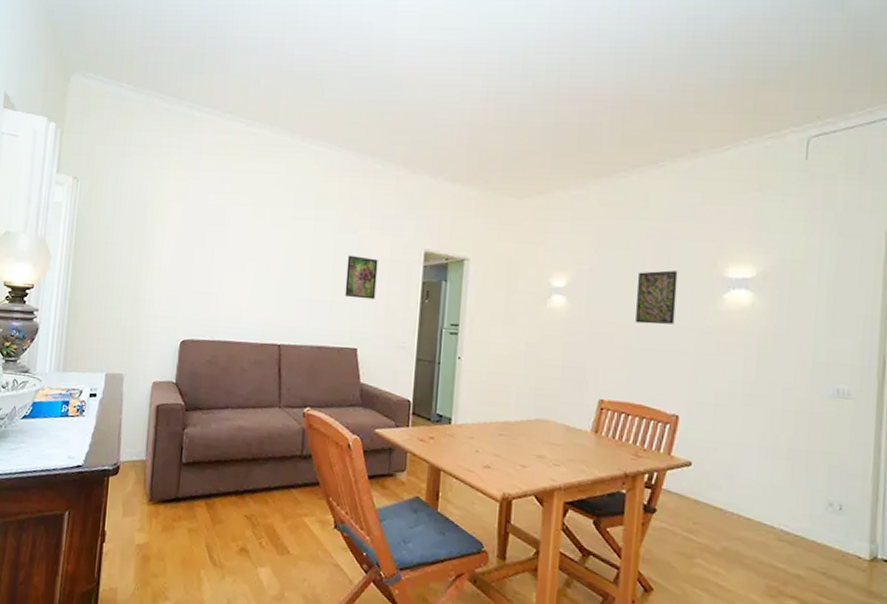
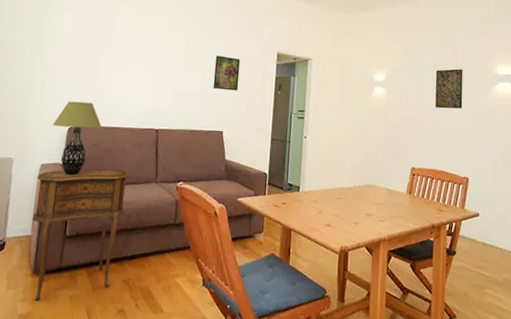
side table: none [146,388,248,531] -> present [32,168,129,301]
table lamp: none [163,310,217,395] -> present [52,101,102,175]

